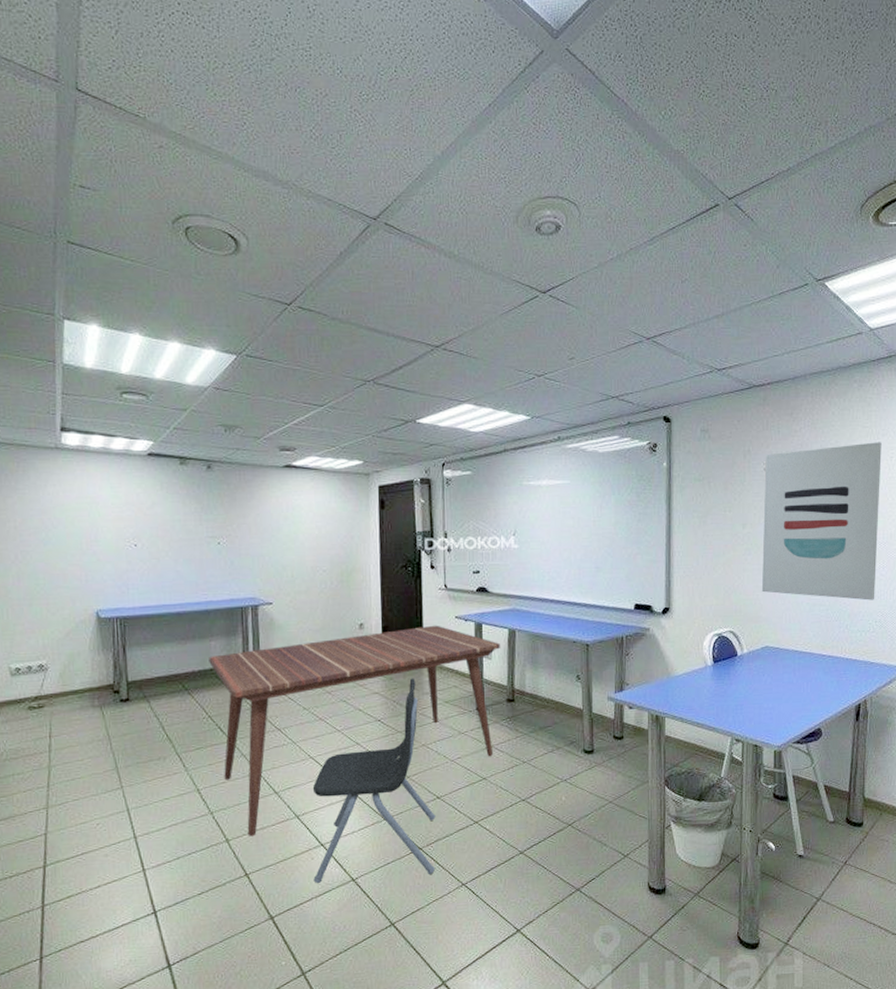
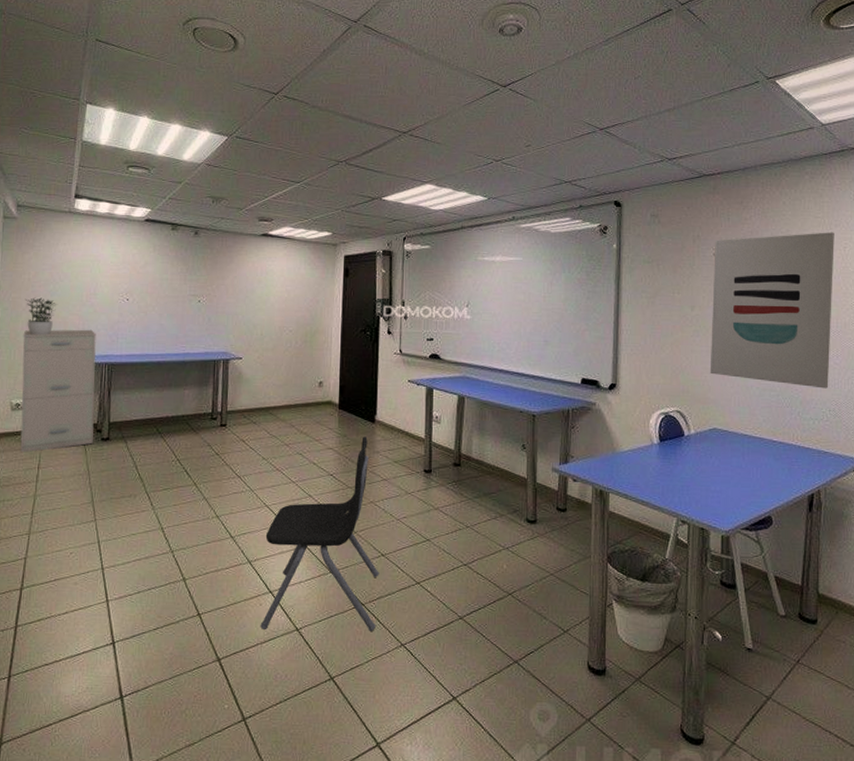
potted plant: none [13,548,53,591] -> present [25,297,57,336]
filing cabinet: none [15,581,111,722] -> present [20,329,96,453]
dining table: present [209,625,500,837] -> none [182,387,449,578]

